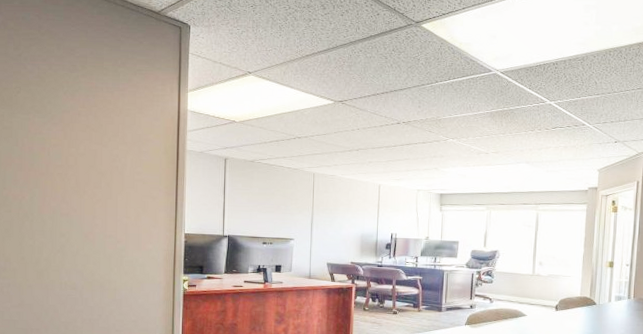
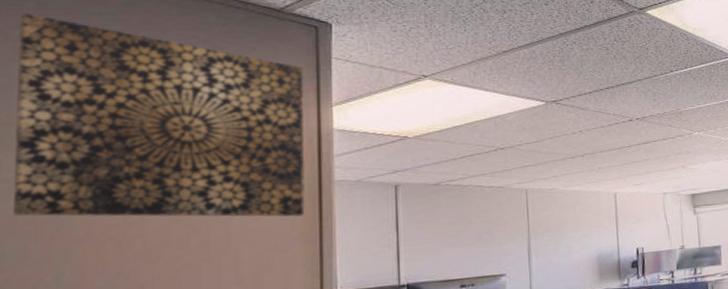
wall art: none [9,9,171,174] -> present [12,13,306,218]

